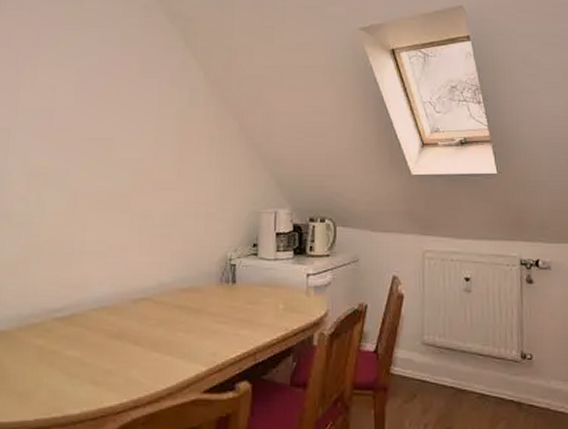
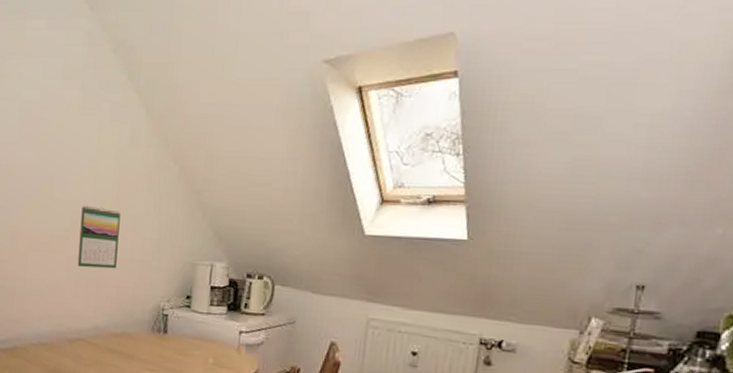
calendar: none [140,163,183,225] -> present [77,205,121,269]

